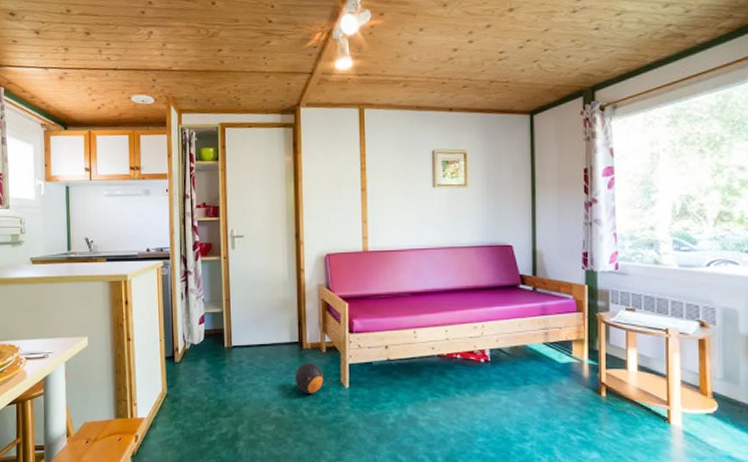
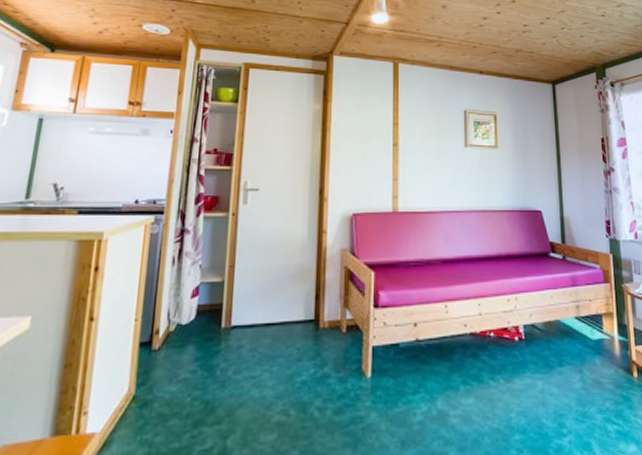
decorative ball: present [295,362,324,394] -> none [306,345,342,388]

